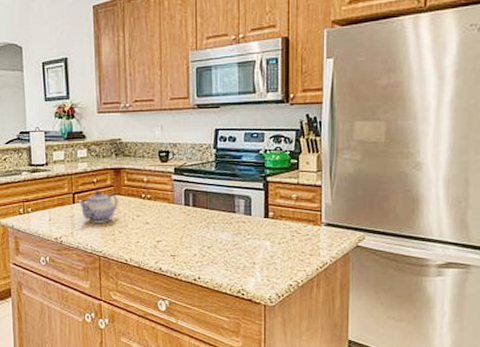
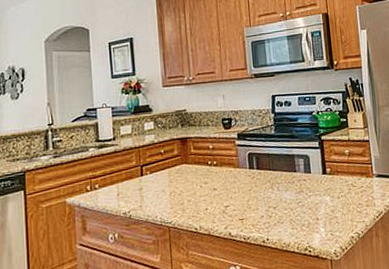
teapot: present [78,190,118,224] -> none [146,160,186,195]

